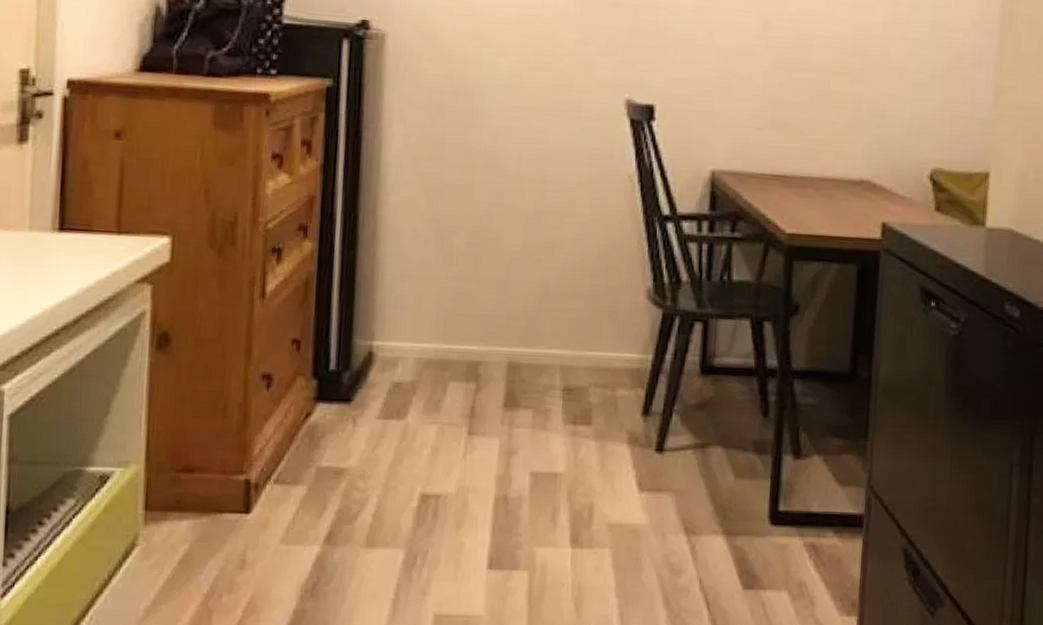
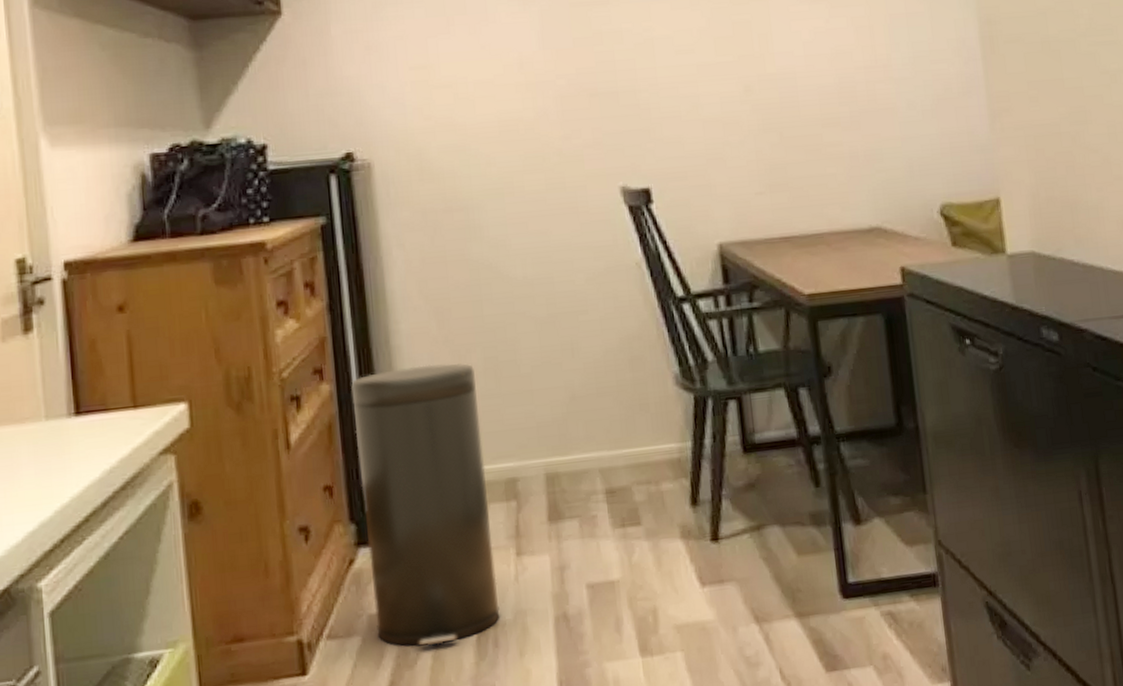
pedal bin: none [323,238,455,506] -> present [351,364,500,647]

